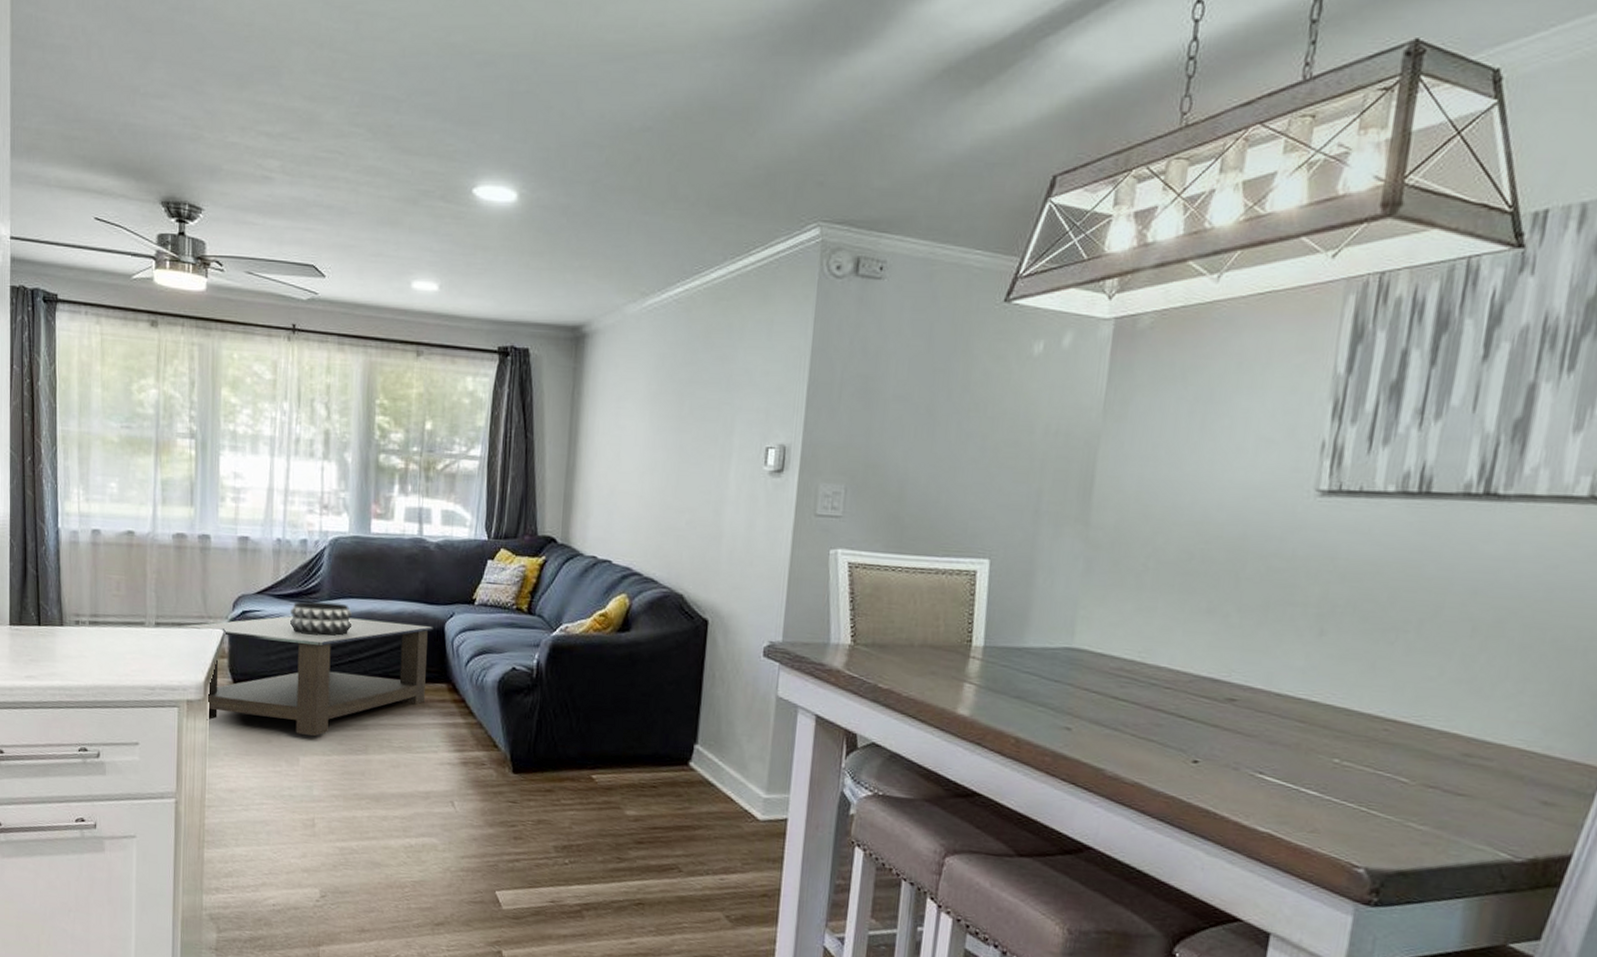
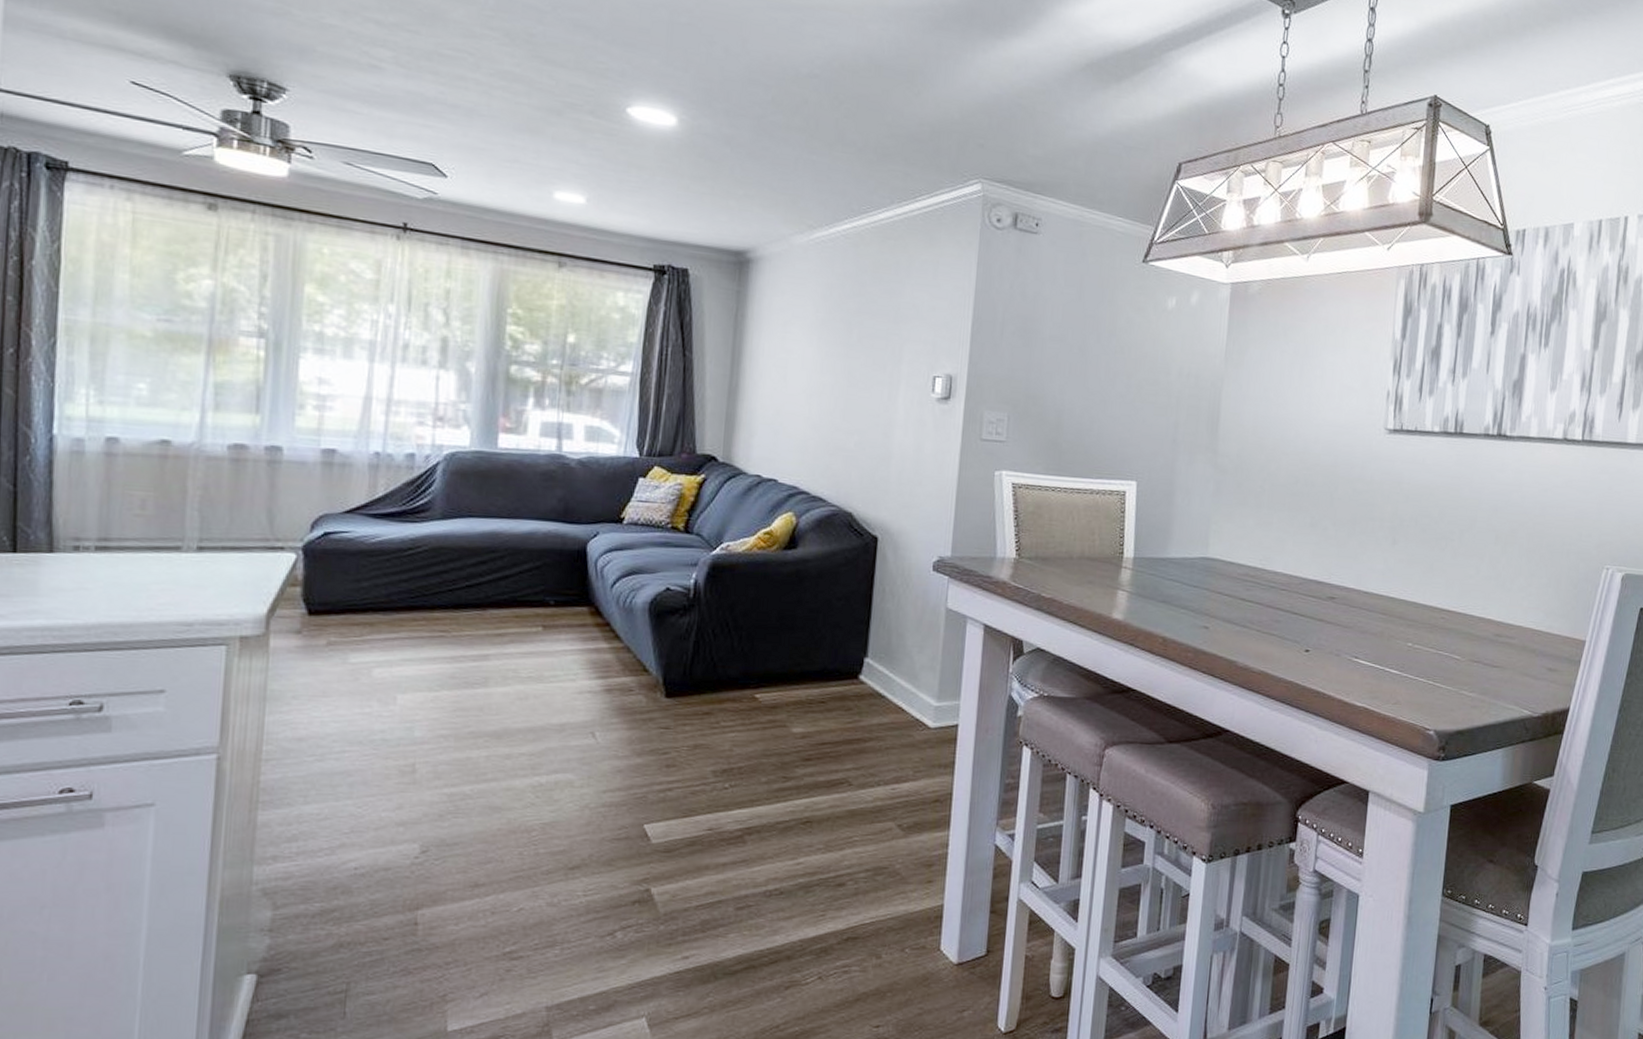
coffee table: present [180,616,433,736] -> none [233,537,573,670]
decorative bowl: present [289,601,353,636] -> none [389,520,473,559]

